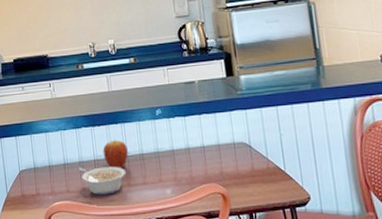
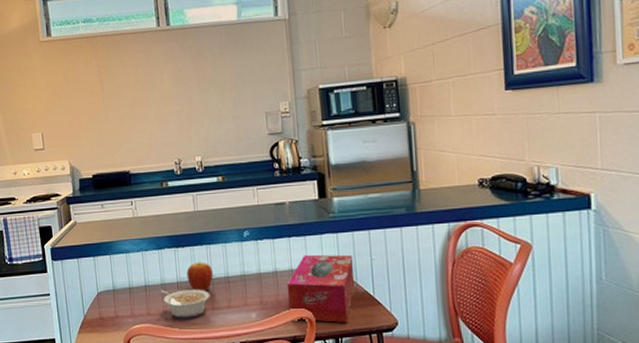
tissue box: none [199,131,266,198] -> present [287,254,355,323]

